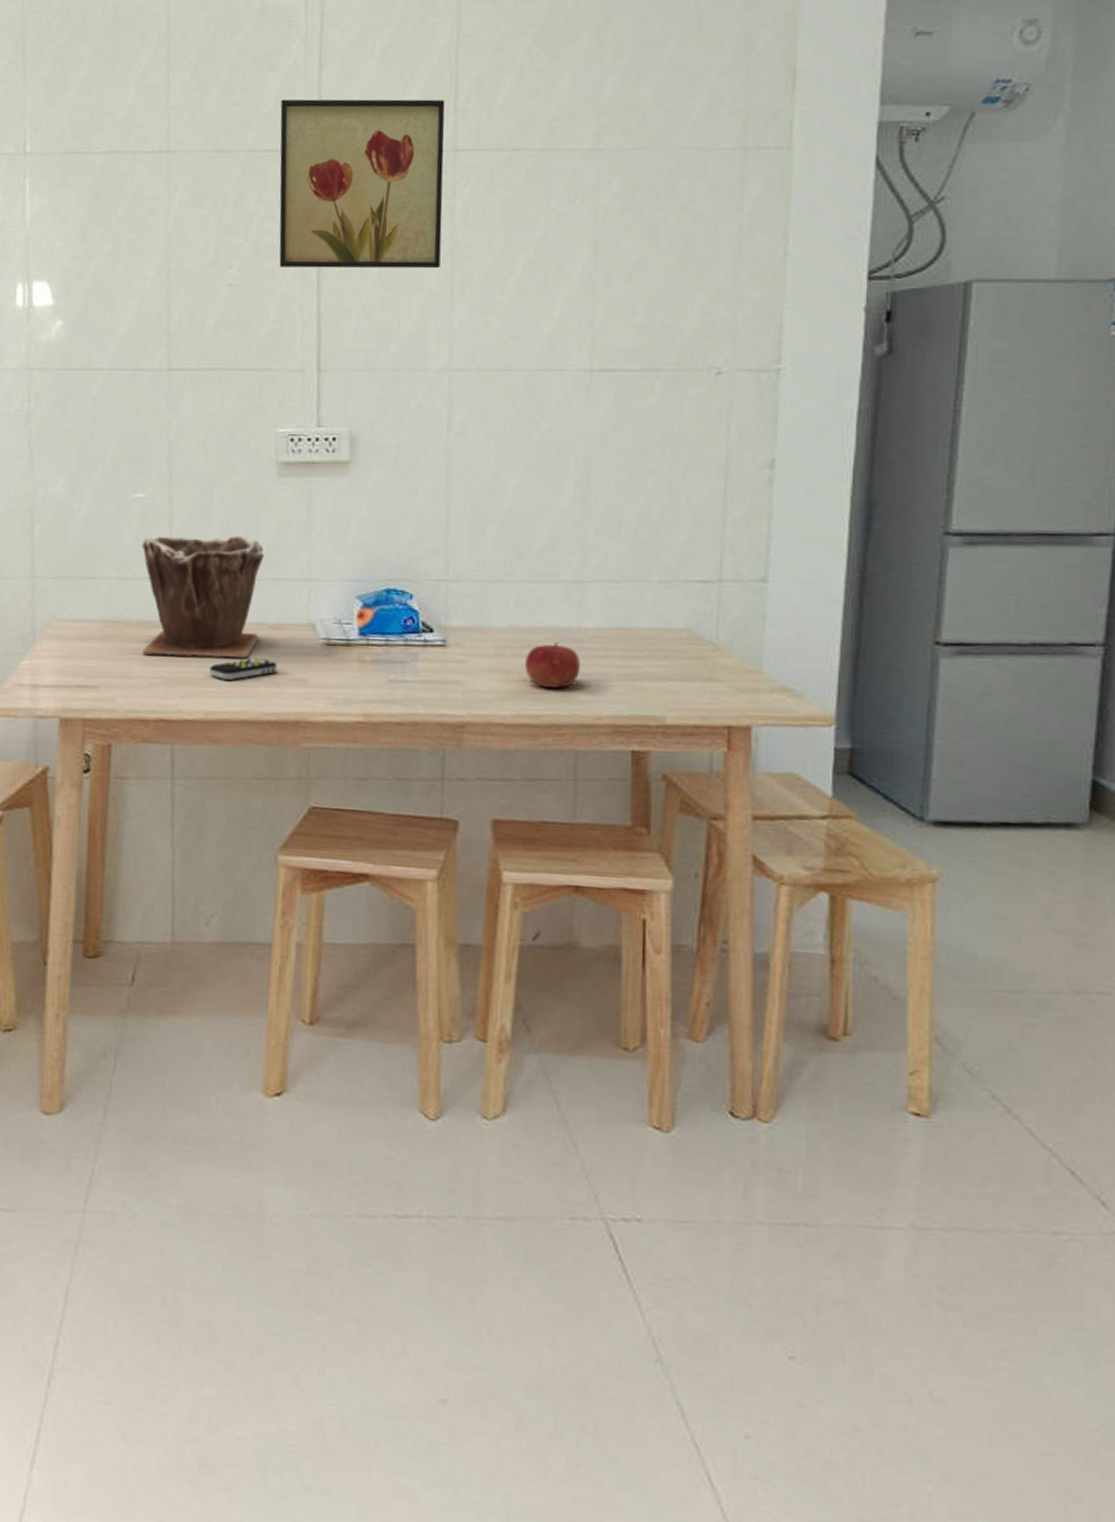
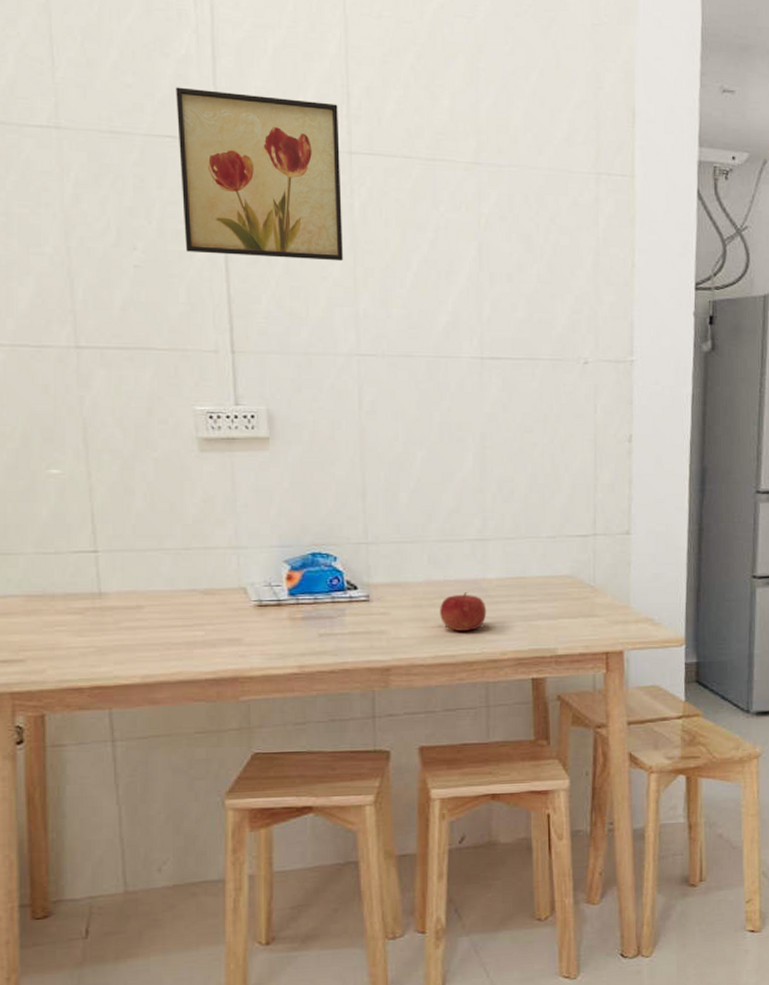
plant pot: present [142,535,264,659] -> none [61,508,192,625]
remote control: present [209,657,277,680] -> none [143,621,212,644]

